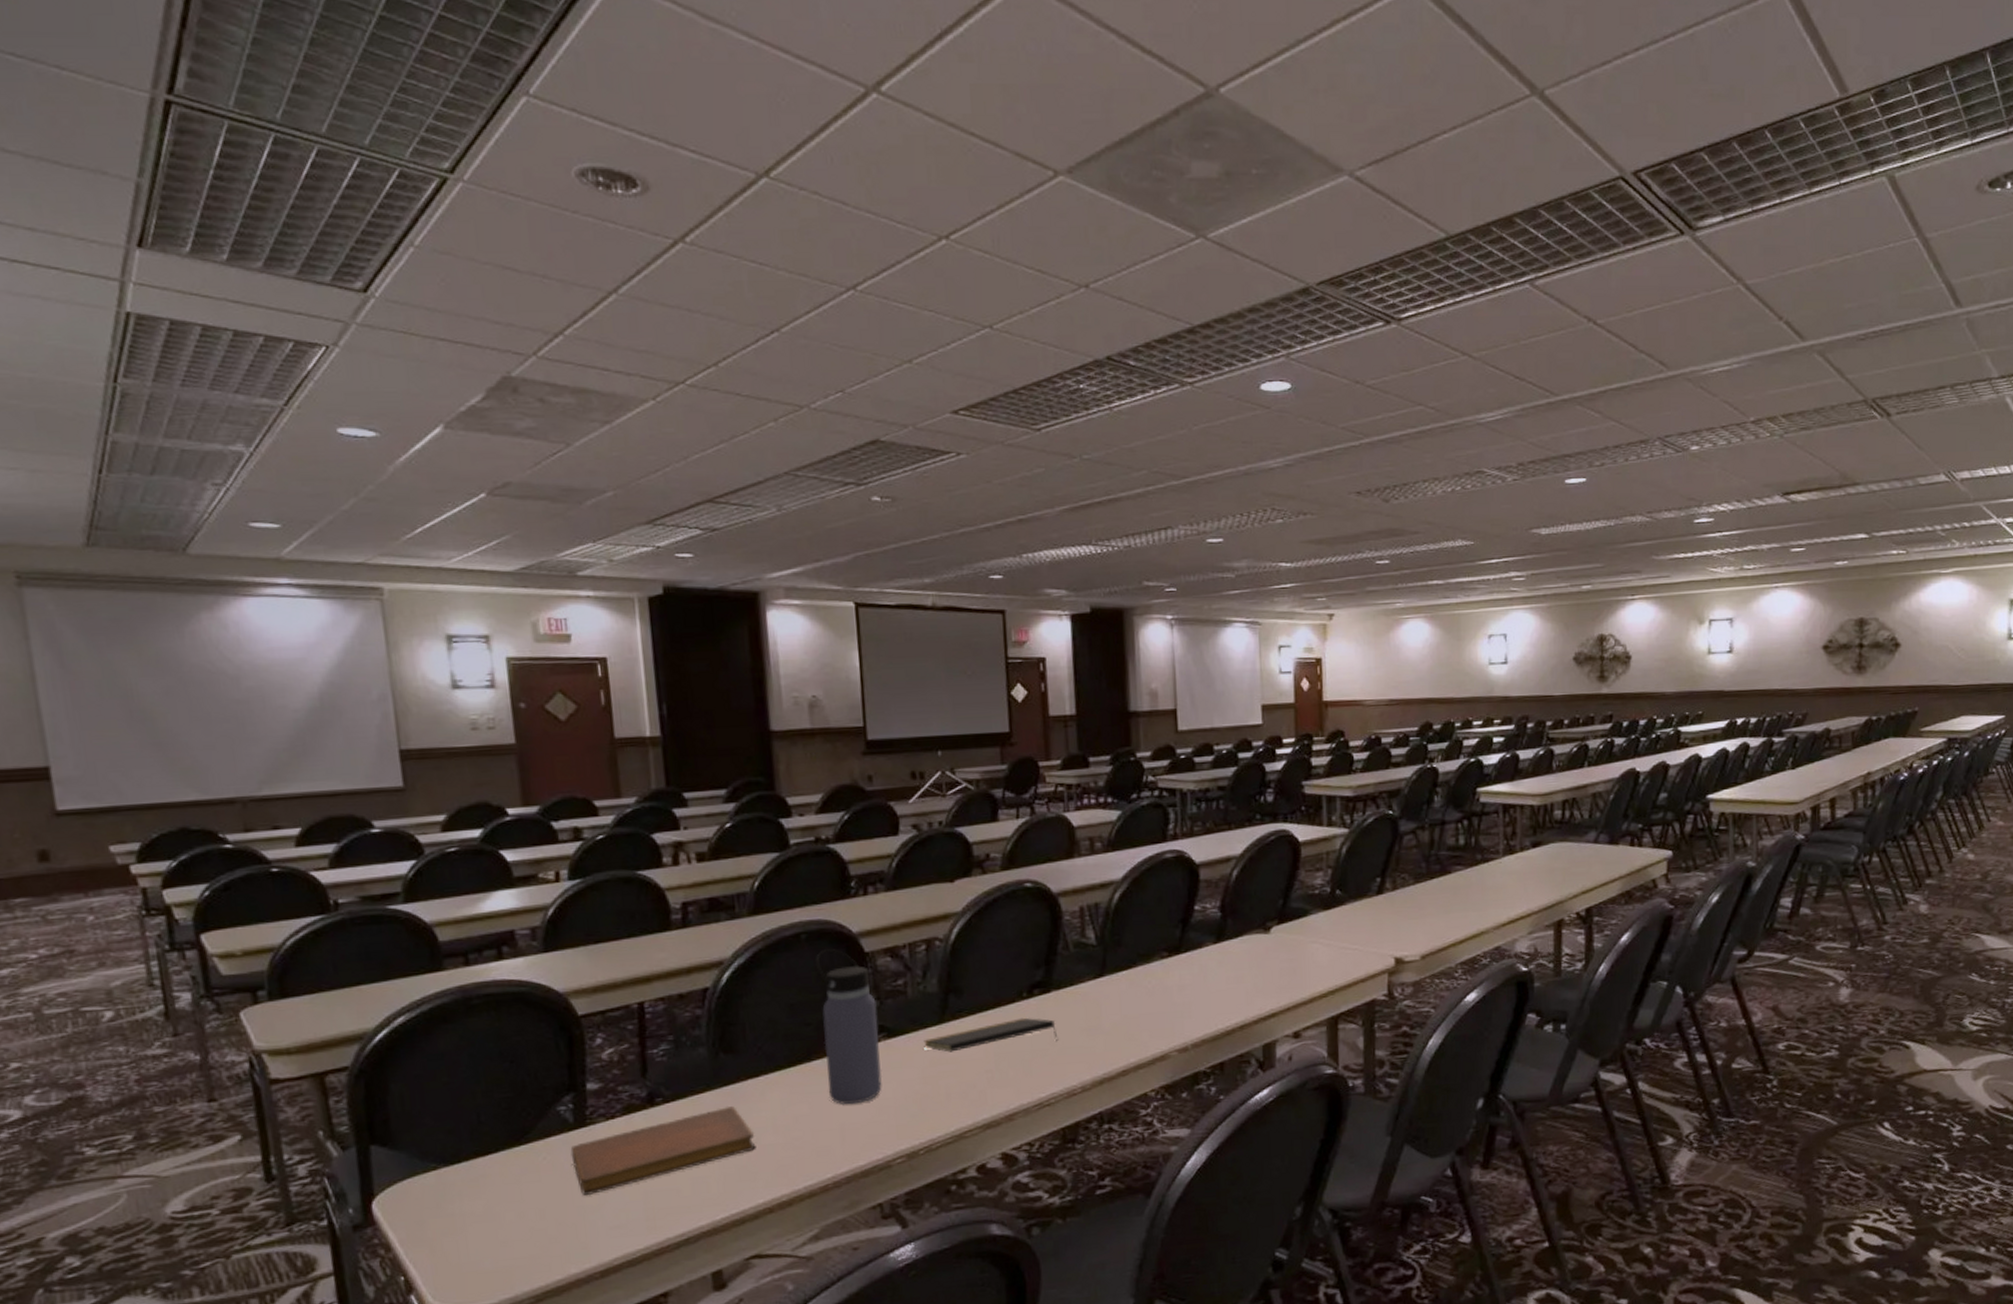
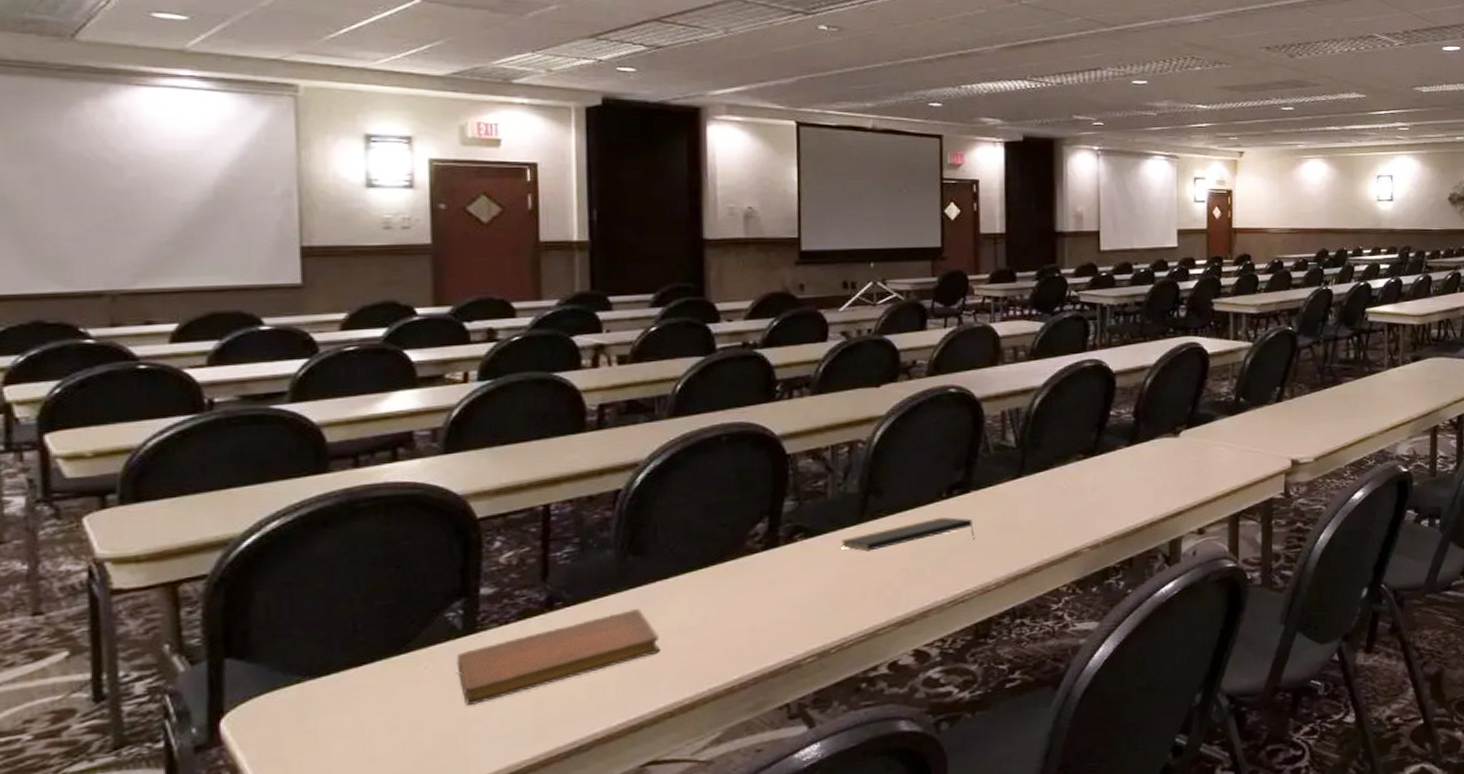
water bottle: present [815,948,882,1105] -> none [735,450,797,606]

